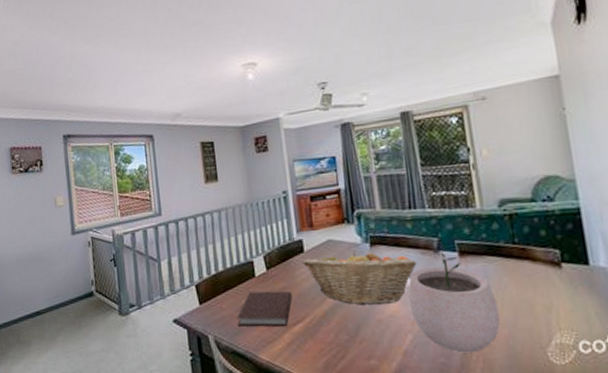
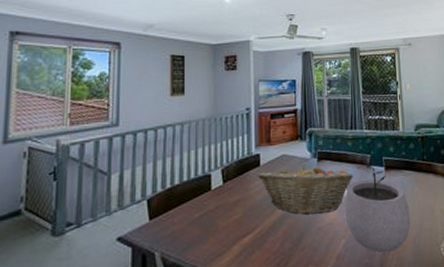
notebook: present [237,291,293,328] -> none [188,203,245,241]

